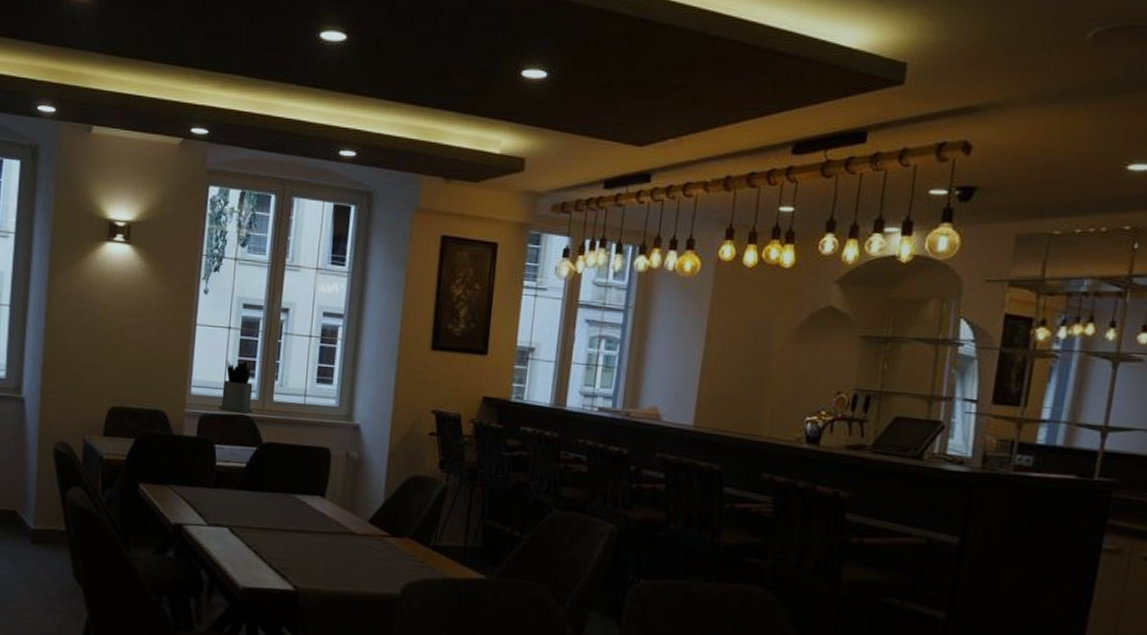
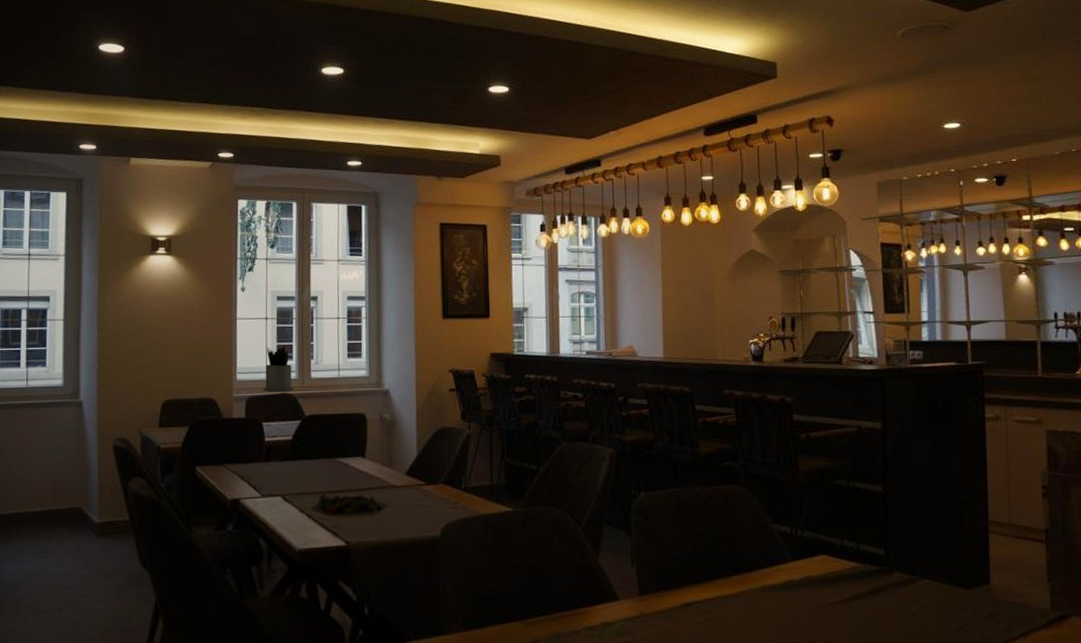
salad plate: none [259,531,346,563] -> present [311,493,389,518]

